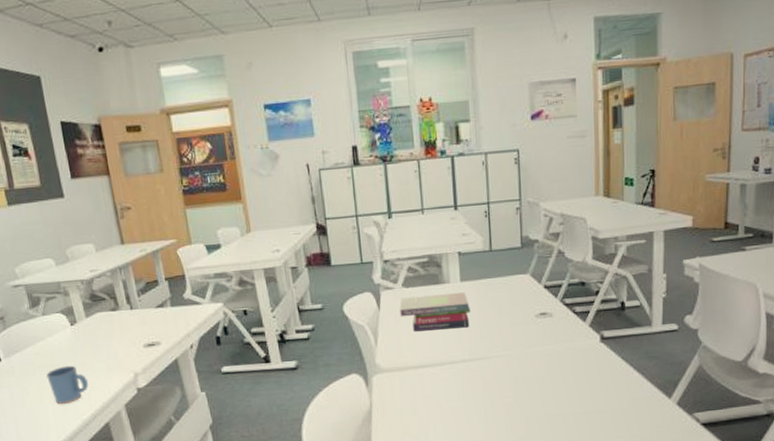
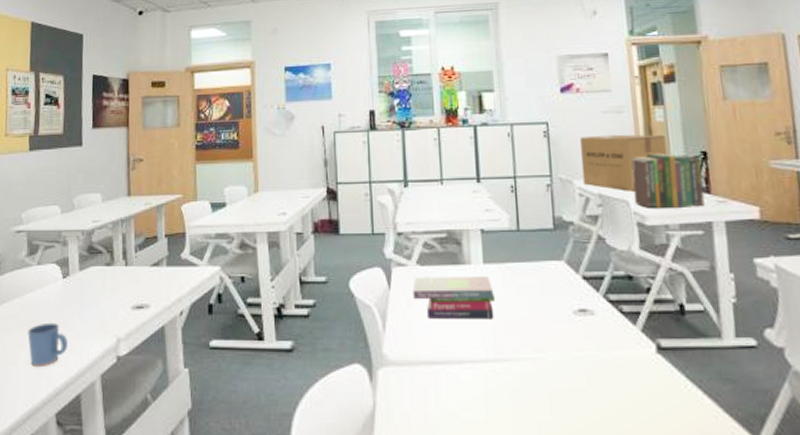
box: none [547,156,622,210] -> present [580,134,668,191]
books: none [590,173,650,224] -> present [631,153,705,208]

